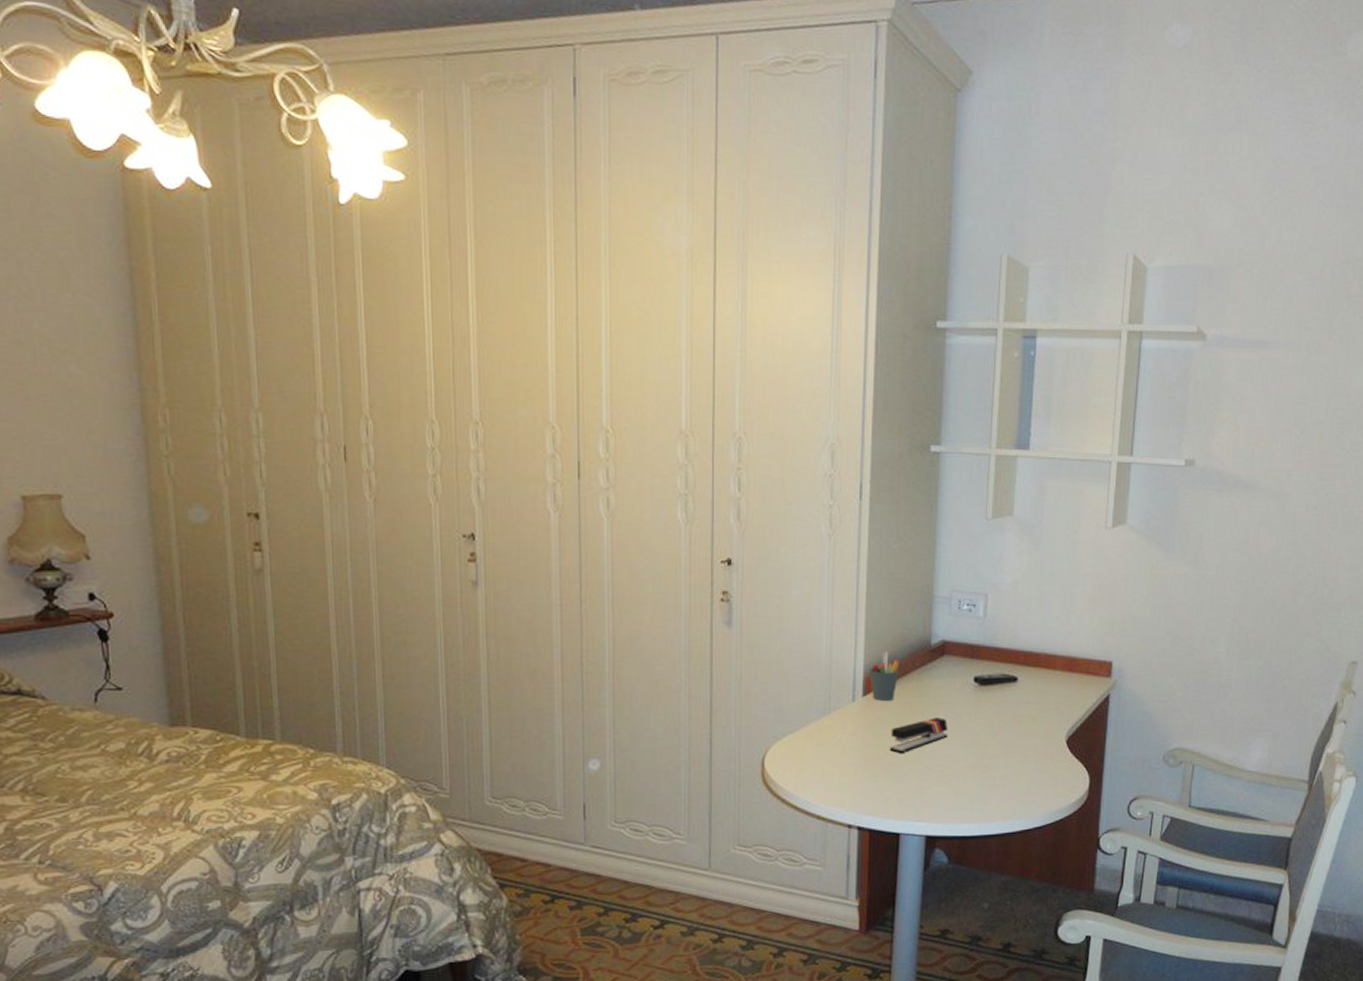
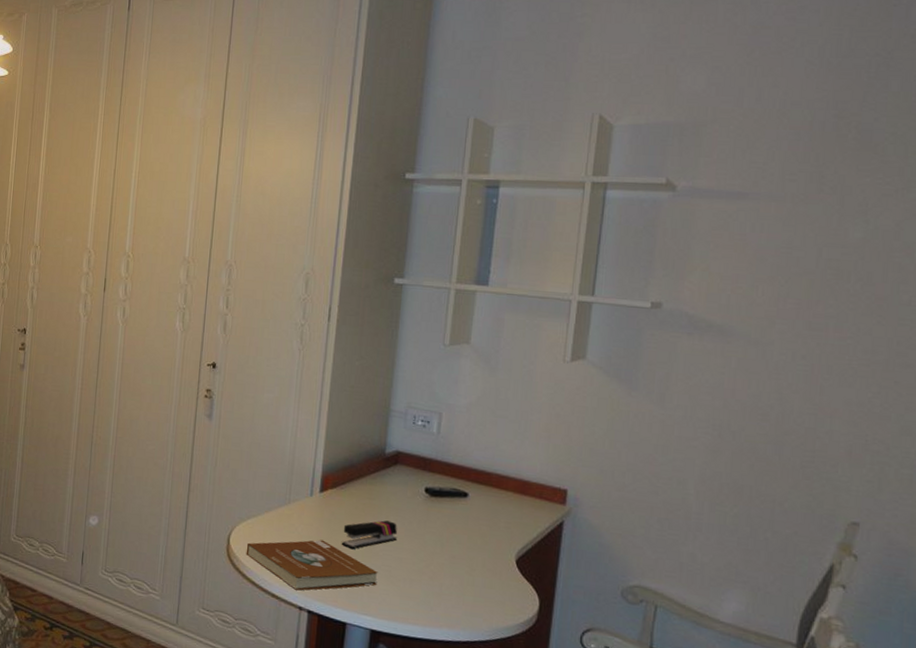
book: none [784,748,930,807] -> present [246,539,378,591]
pen holder: present [870,652,900,701] -> none [327,455,356,500]

